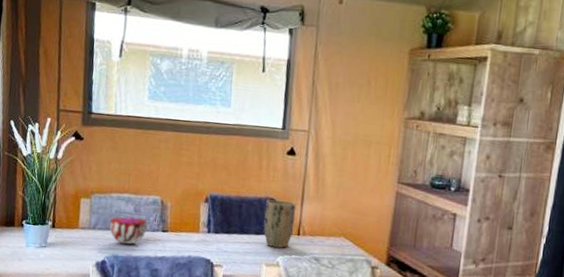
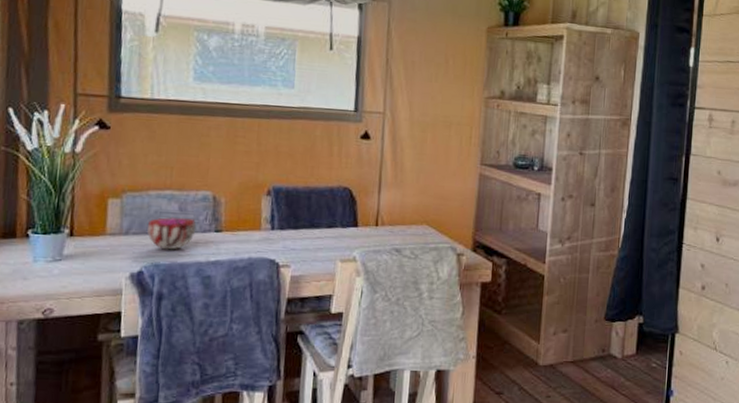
plant pot: present [263,199,296,249] -> none [337,188,373,242]

